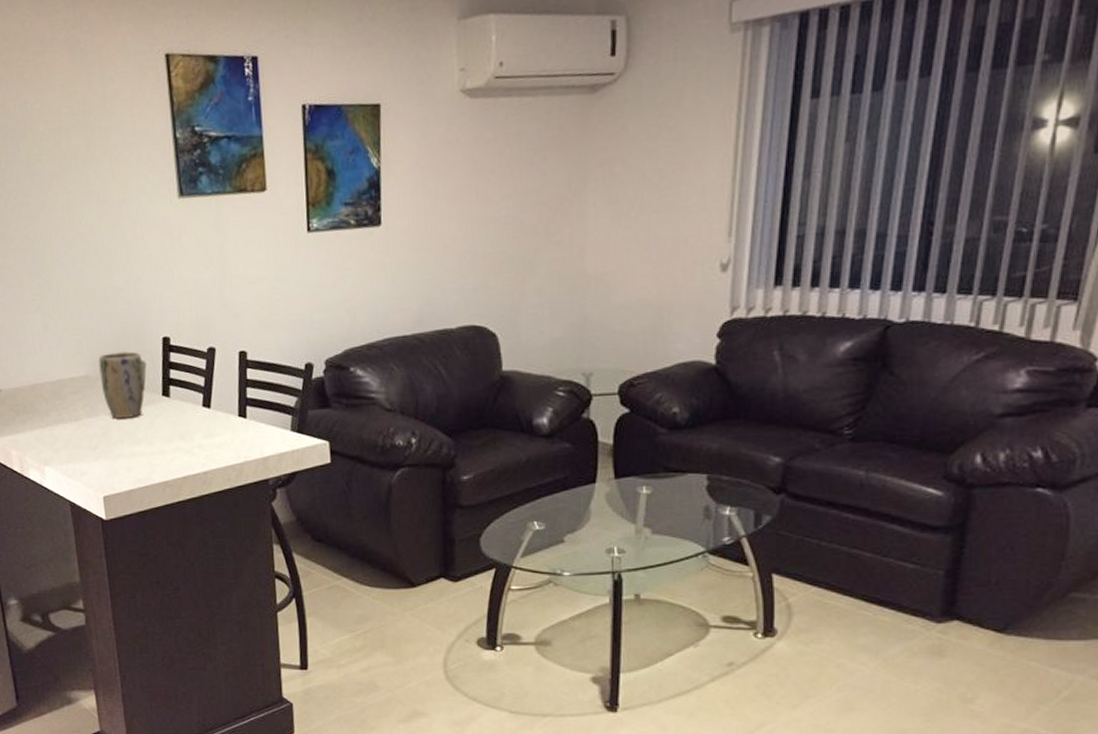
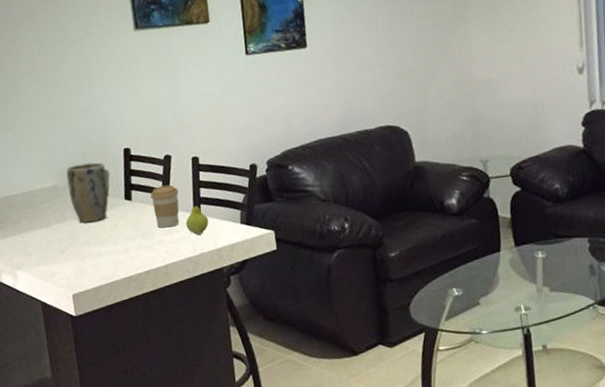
coffee cup: none [191,381,223,430] -> present [150,185,179,228]
fruit: none [229,398,255,440] -> present [185,198,209,235]

